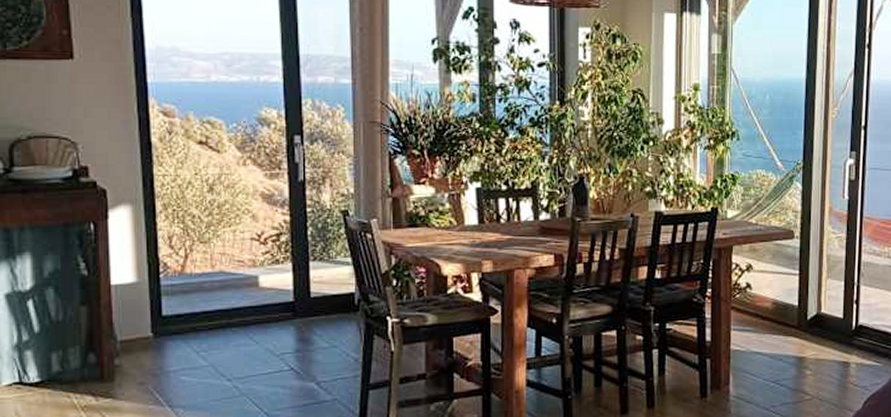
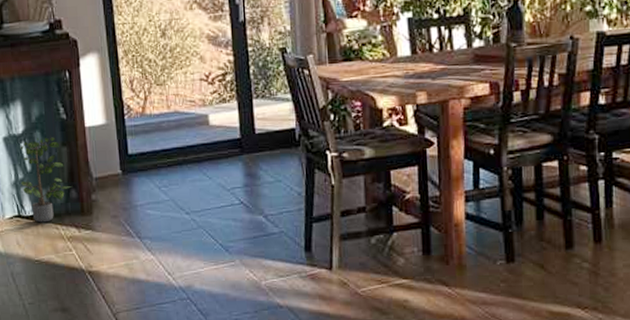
potted plant: none [24,294,91,390] -> present [20,136,73,223]

